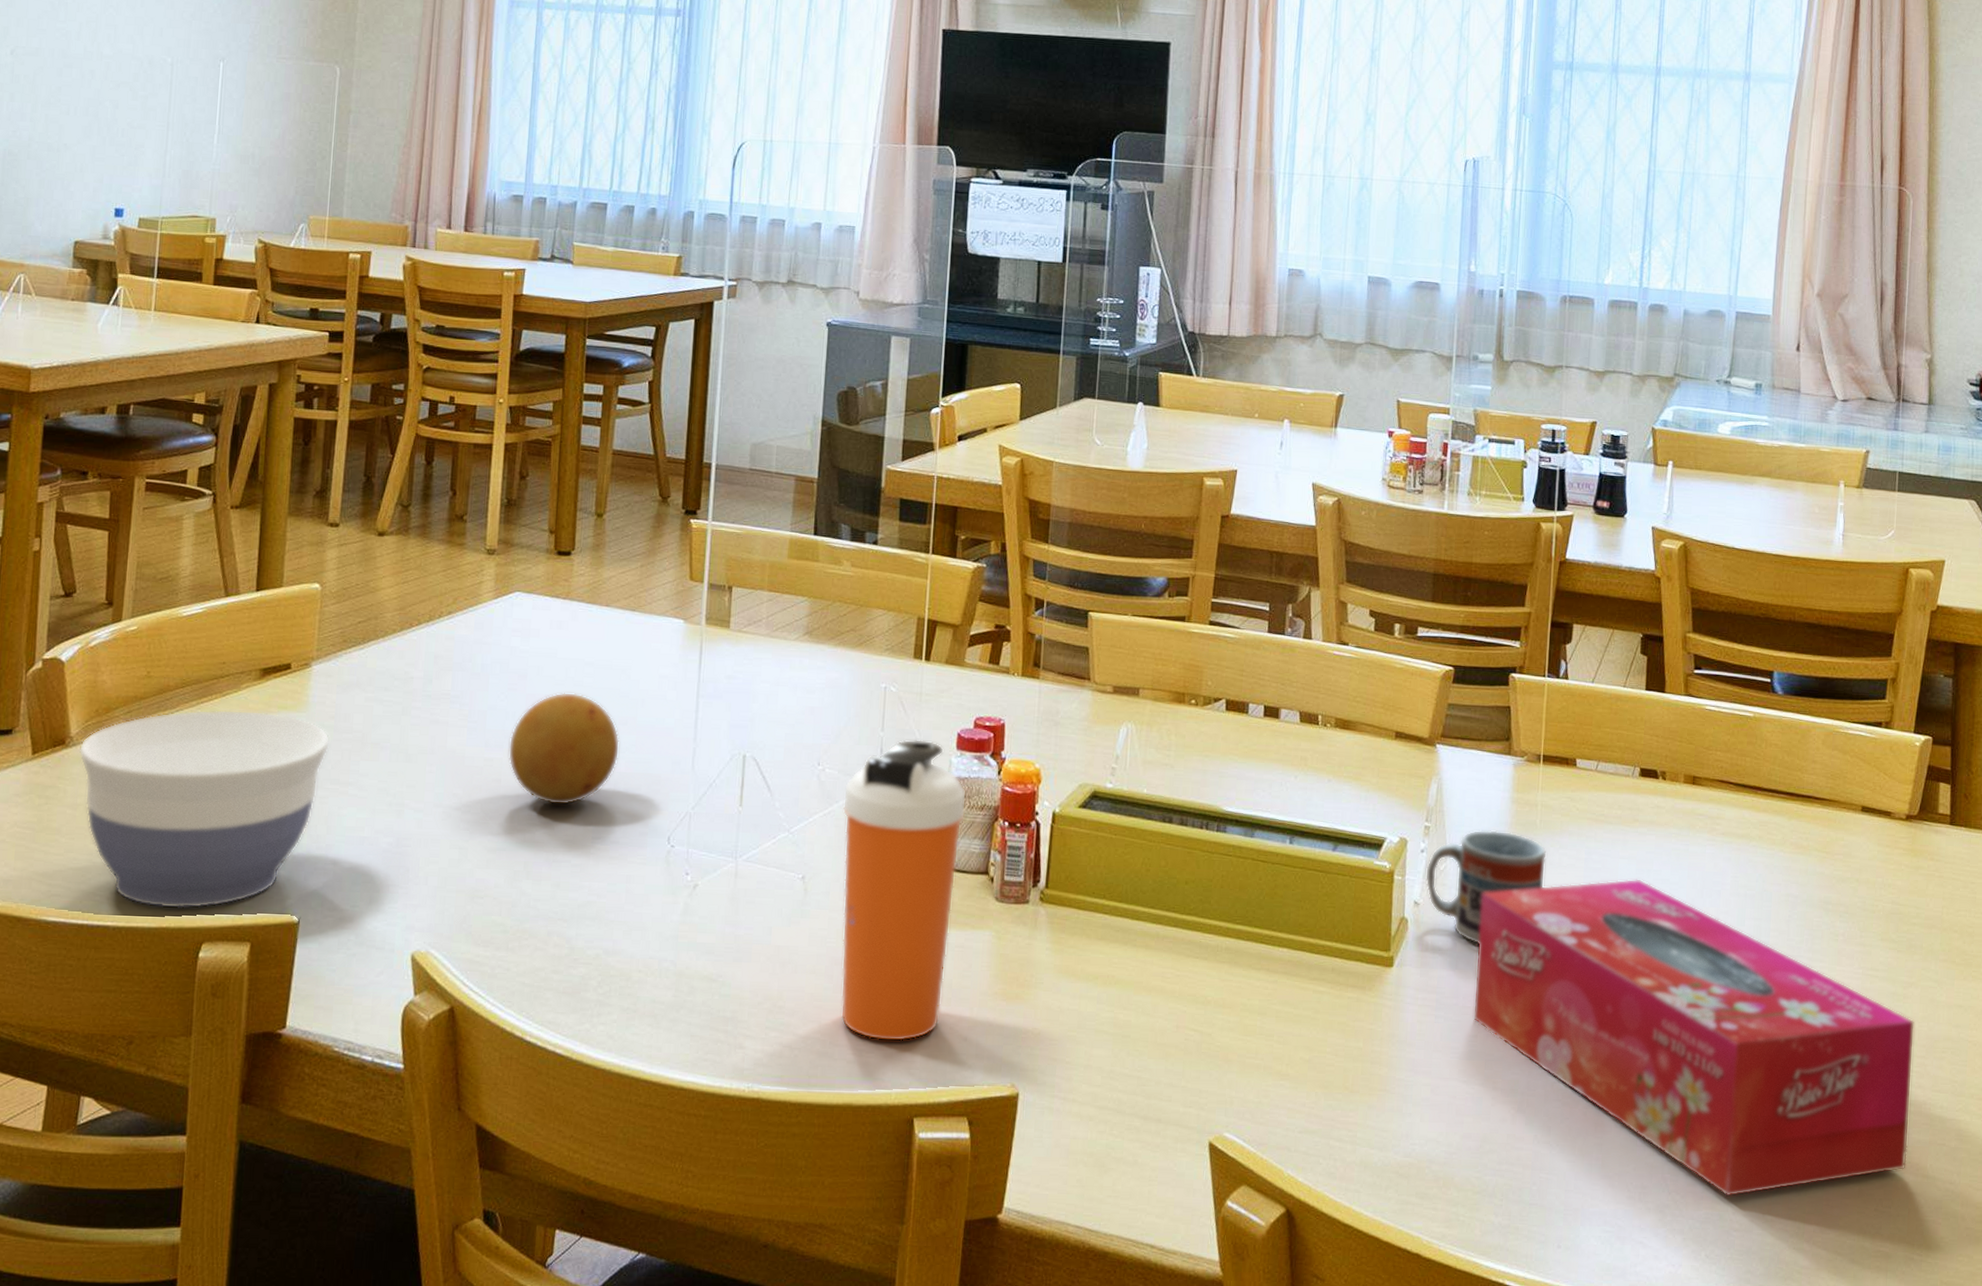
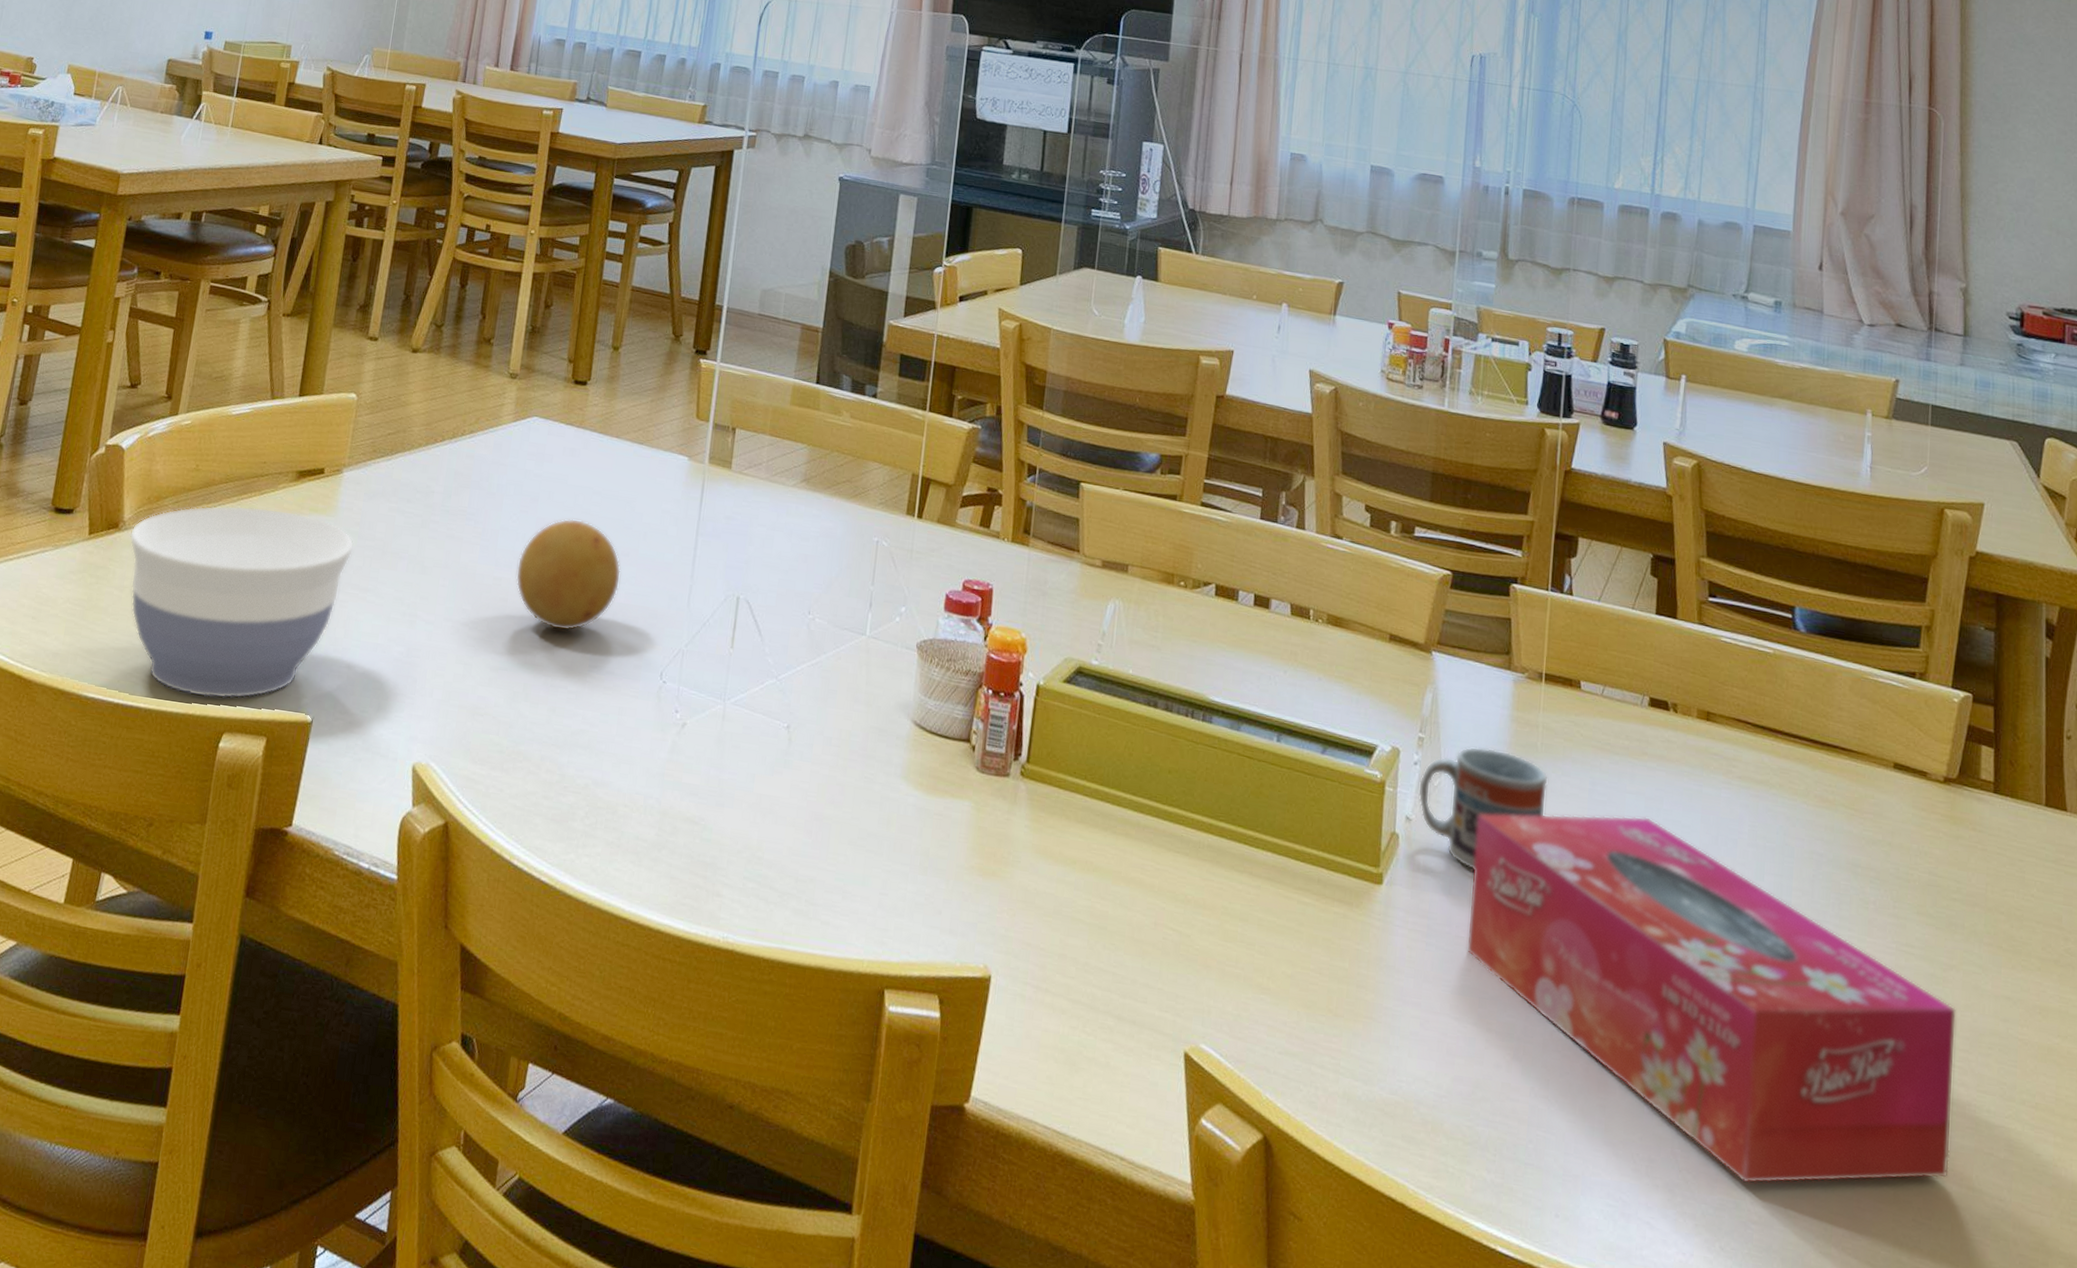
shaker bottle: present [840,739,967,1042] -> none [817,596,952,907]

